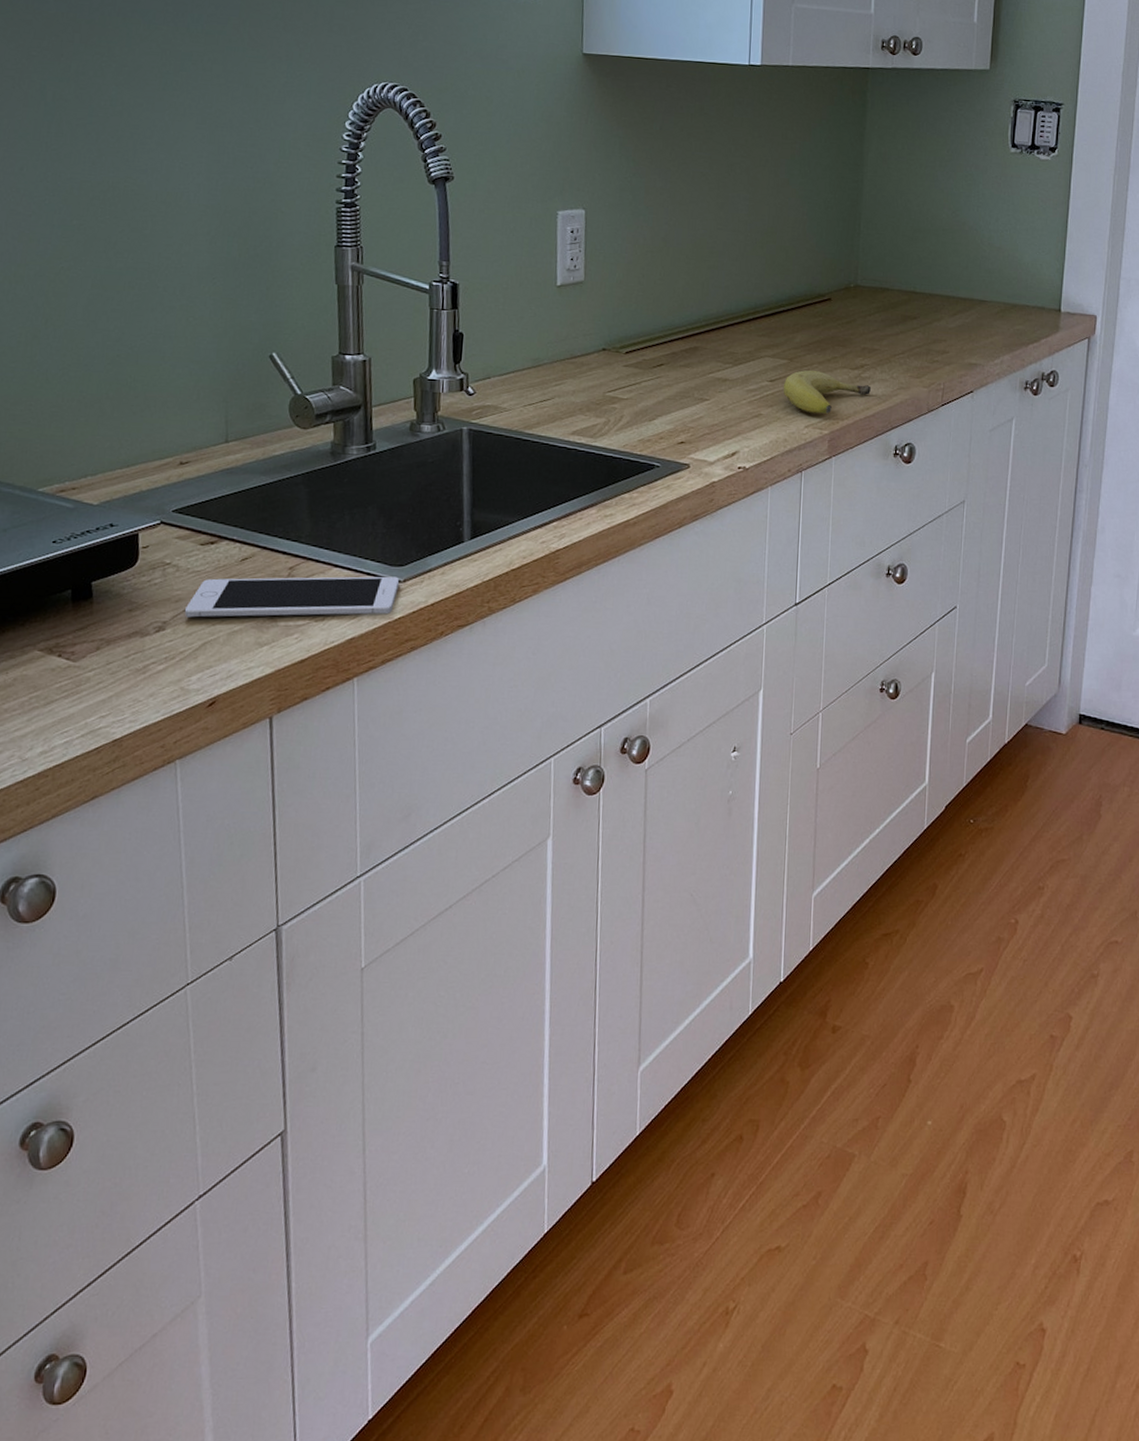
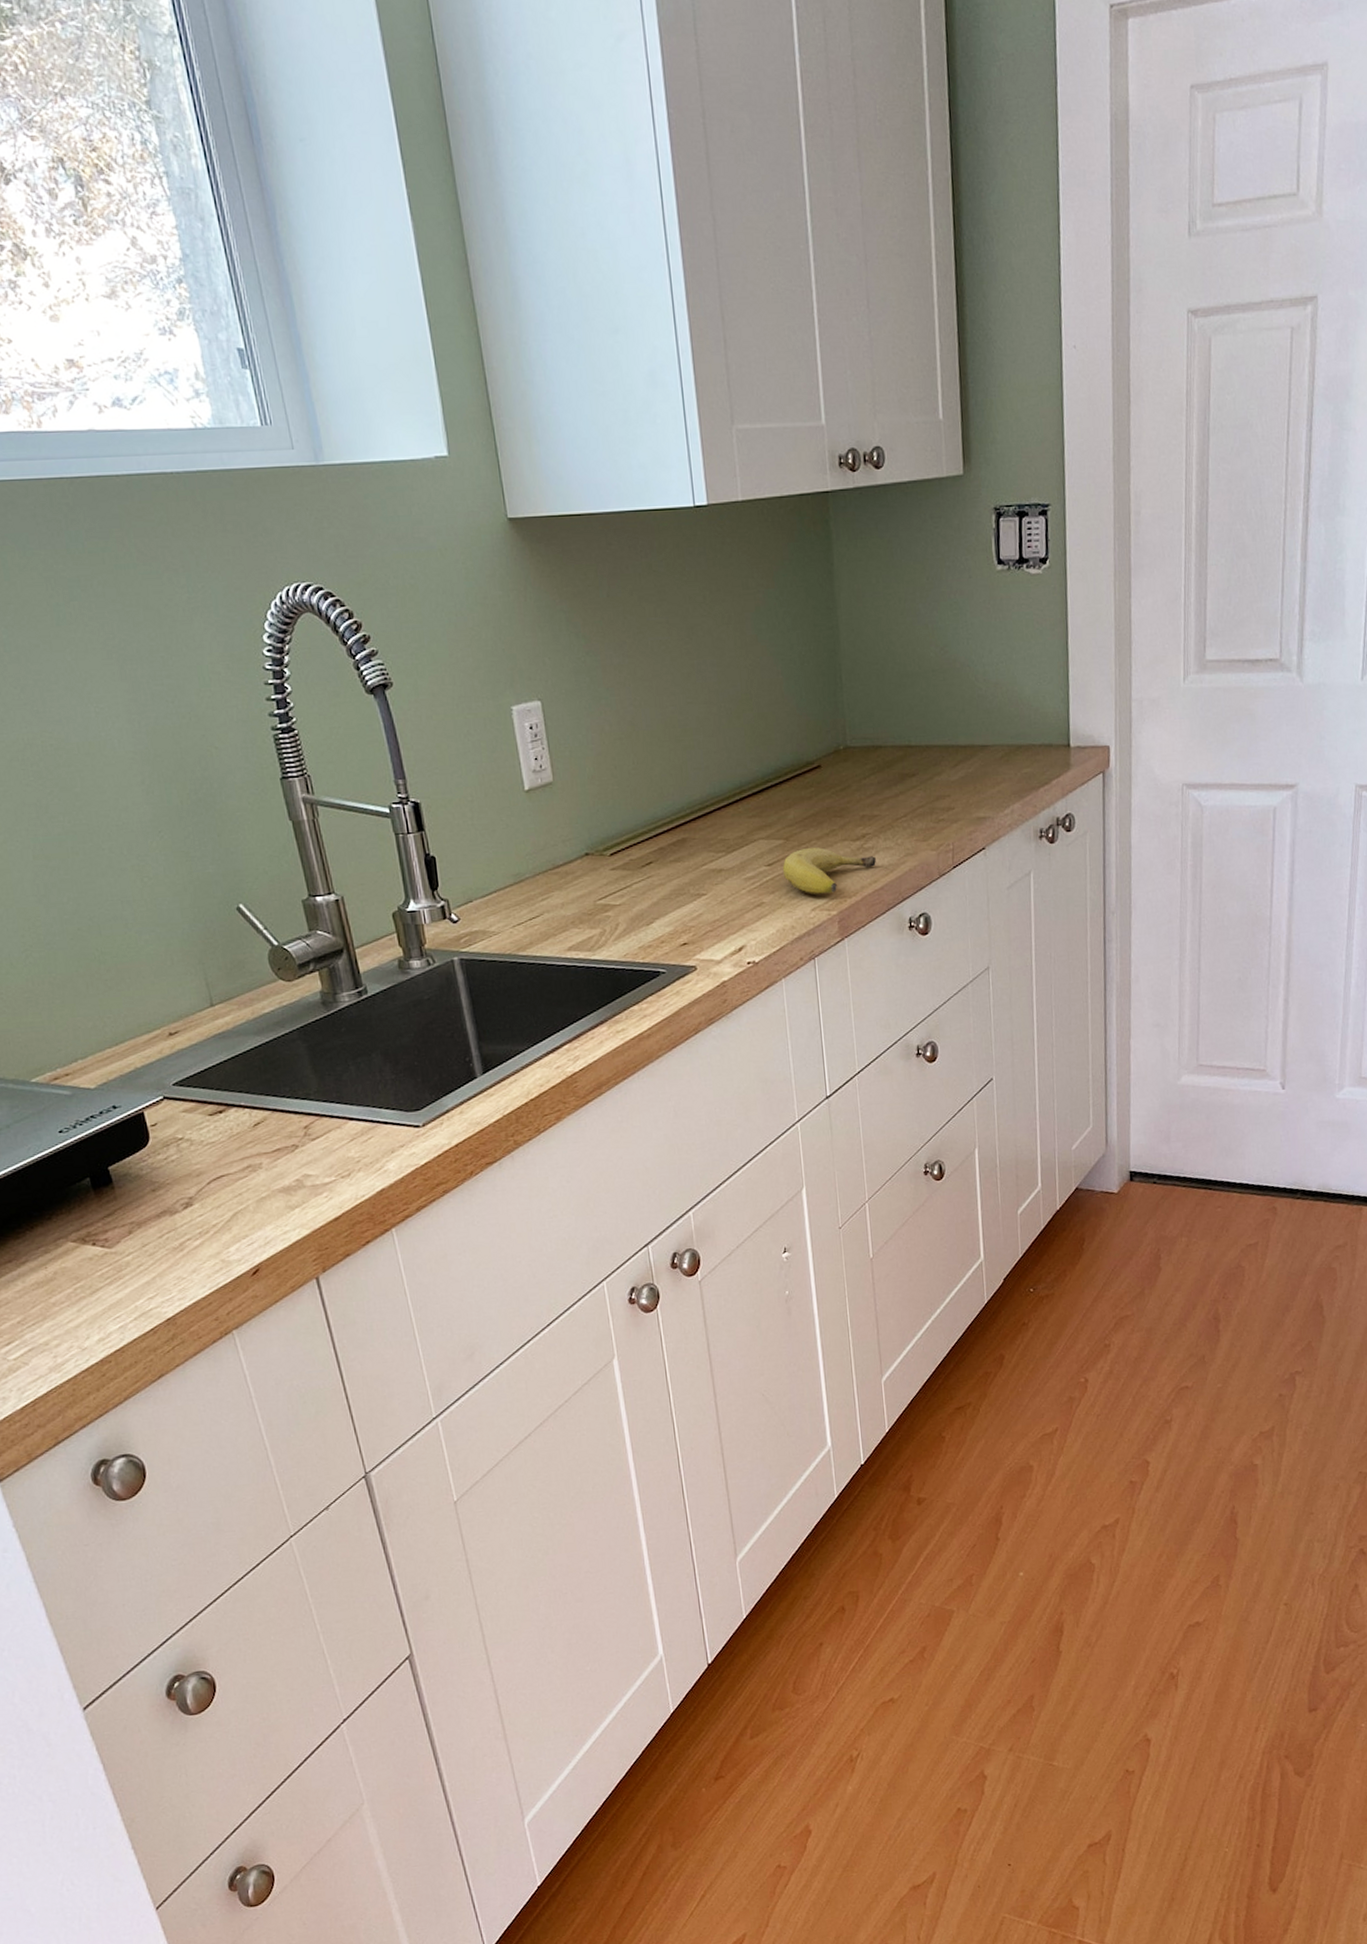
cell phone: present [184,576,400,618] -> none [207,1122,420,1190]

